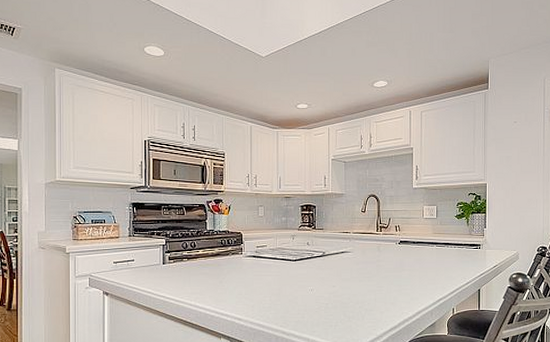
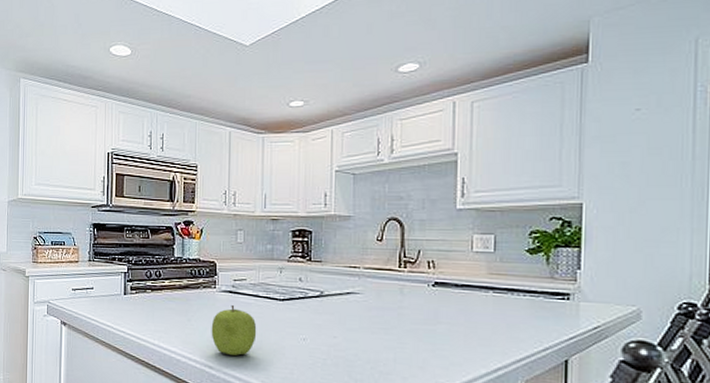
fruit: none [239,266,276,307] -> present [211,304,257,356]

